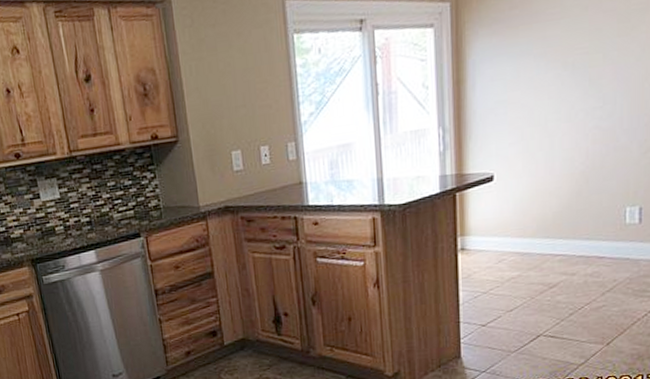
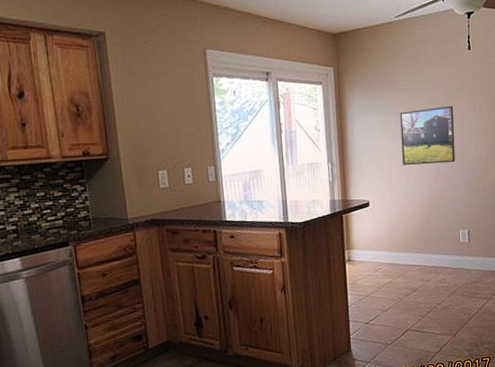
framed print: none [544,35,629,124] -> present [399,105,456,165]

